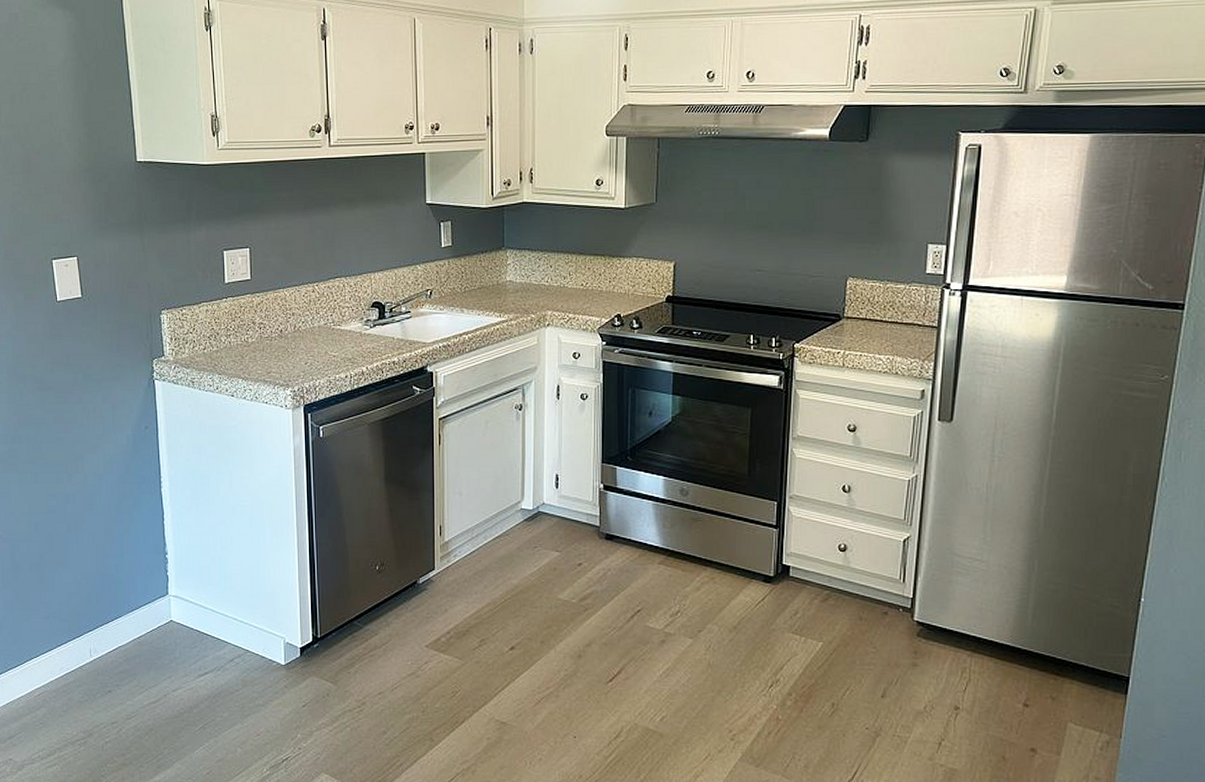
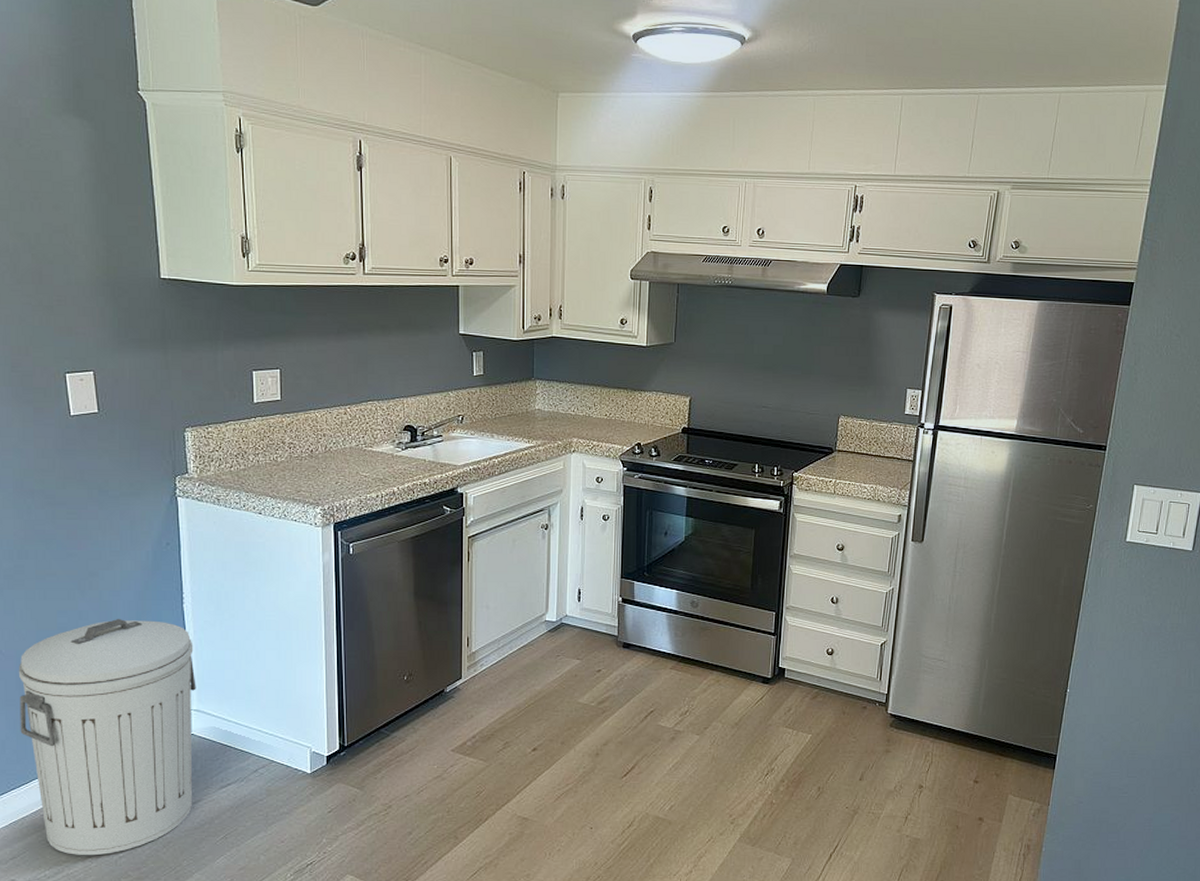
trash can: none [13,501,175,740] -> present [18,618,196,856]

